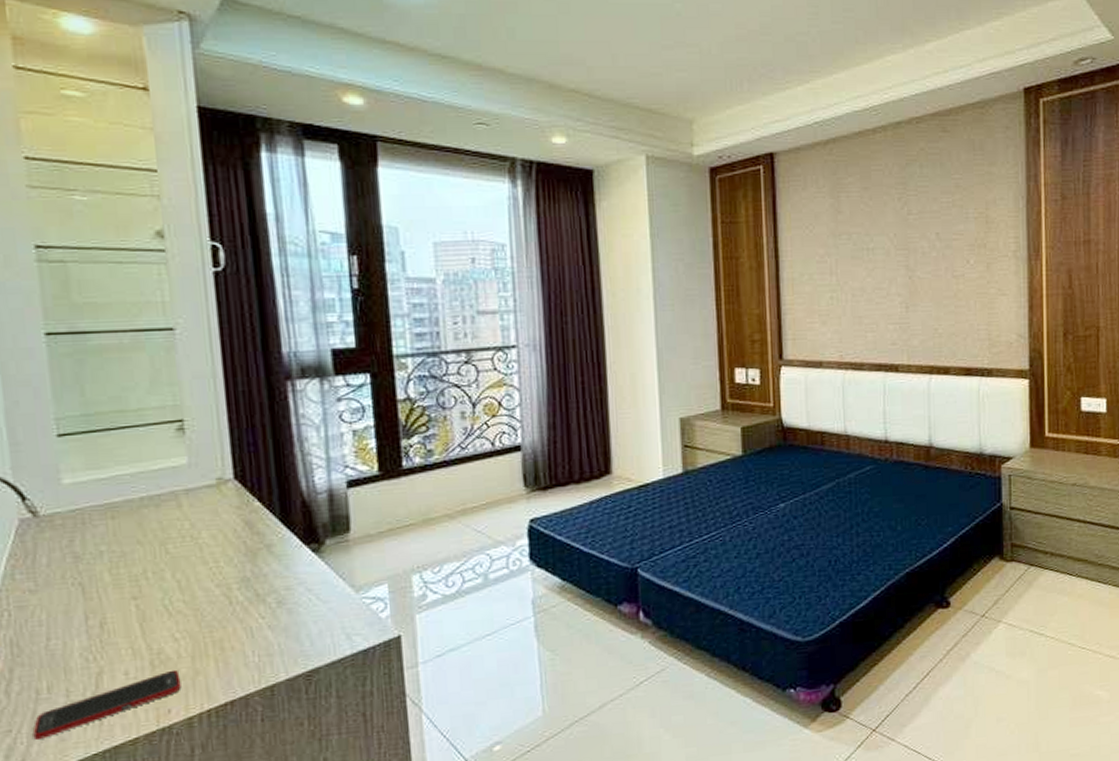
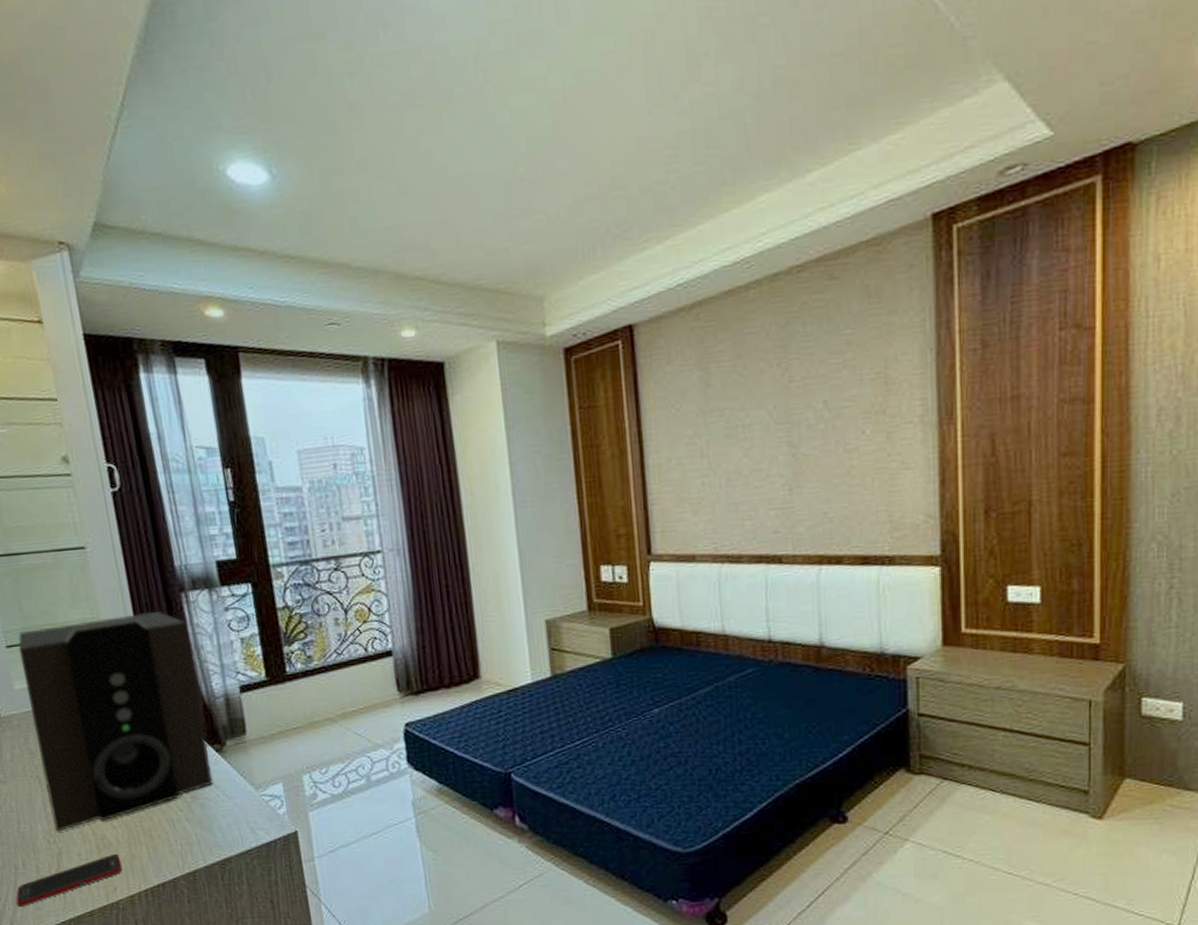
speaker: none [73,399,306,648] -> present [18,611,214,832]

